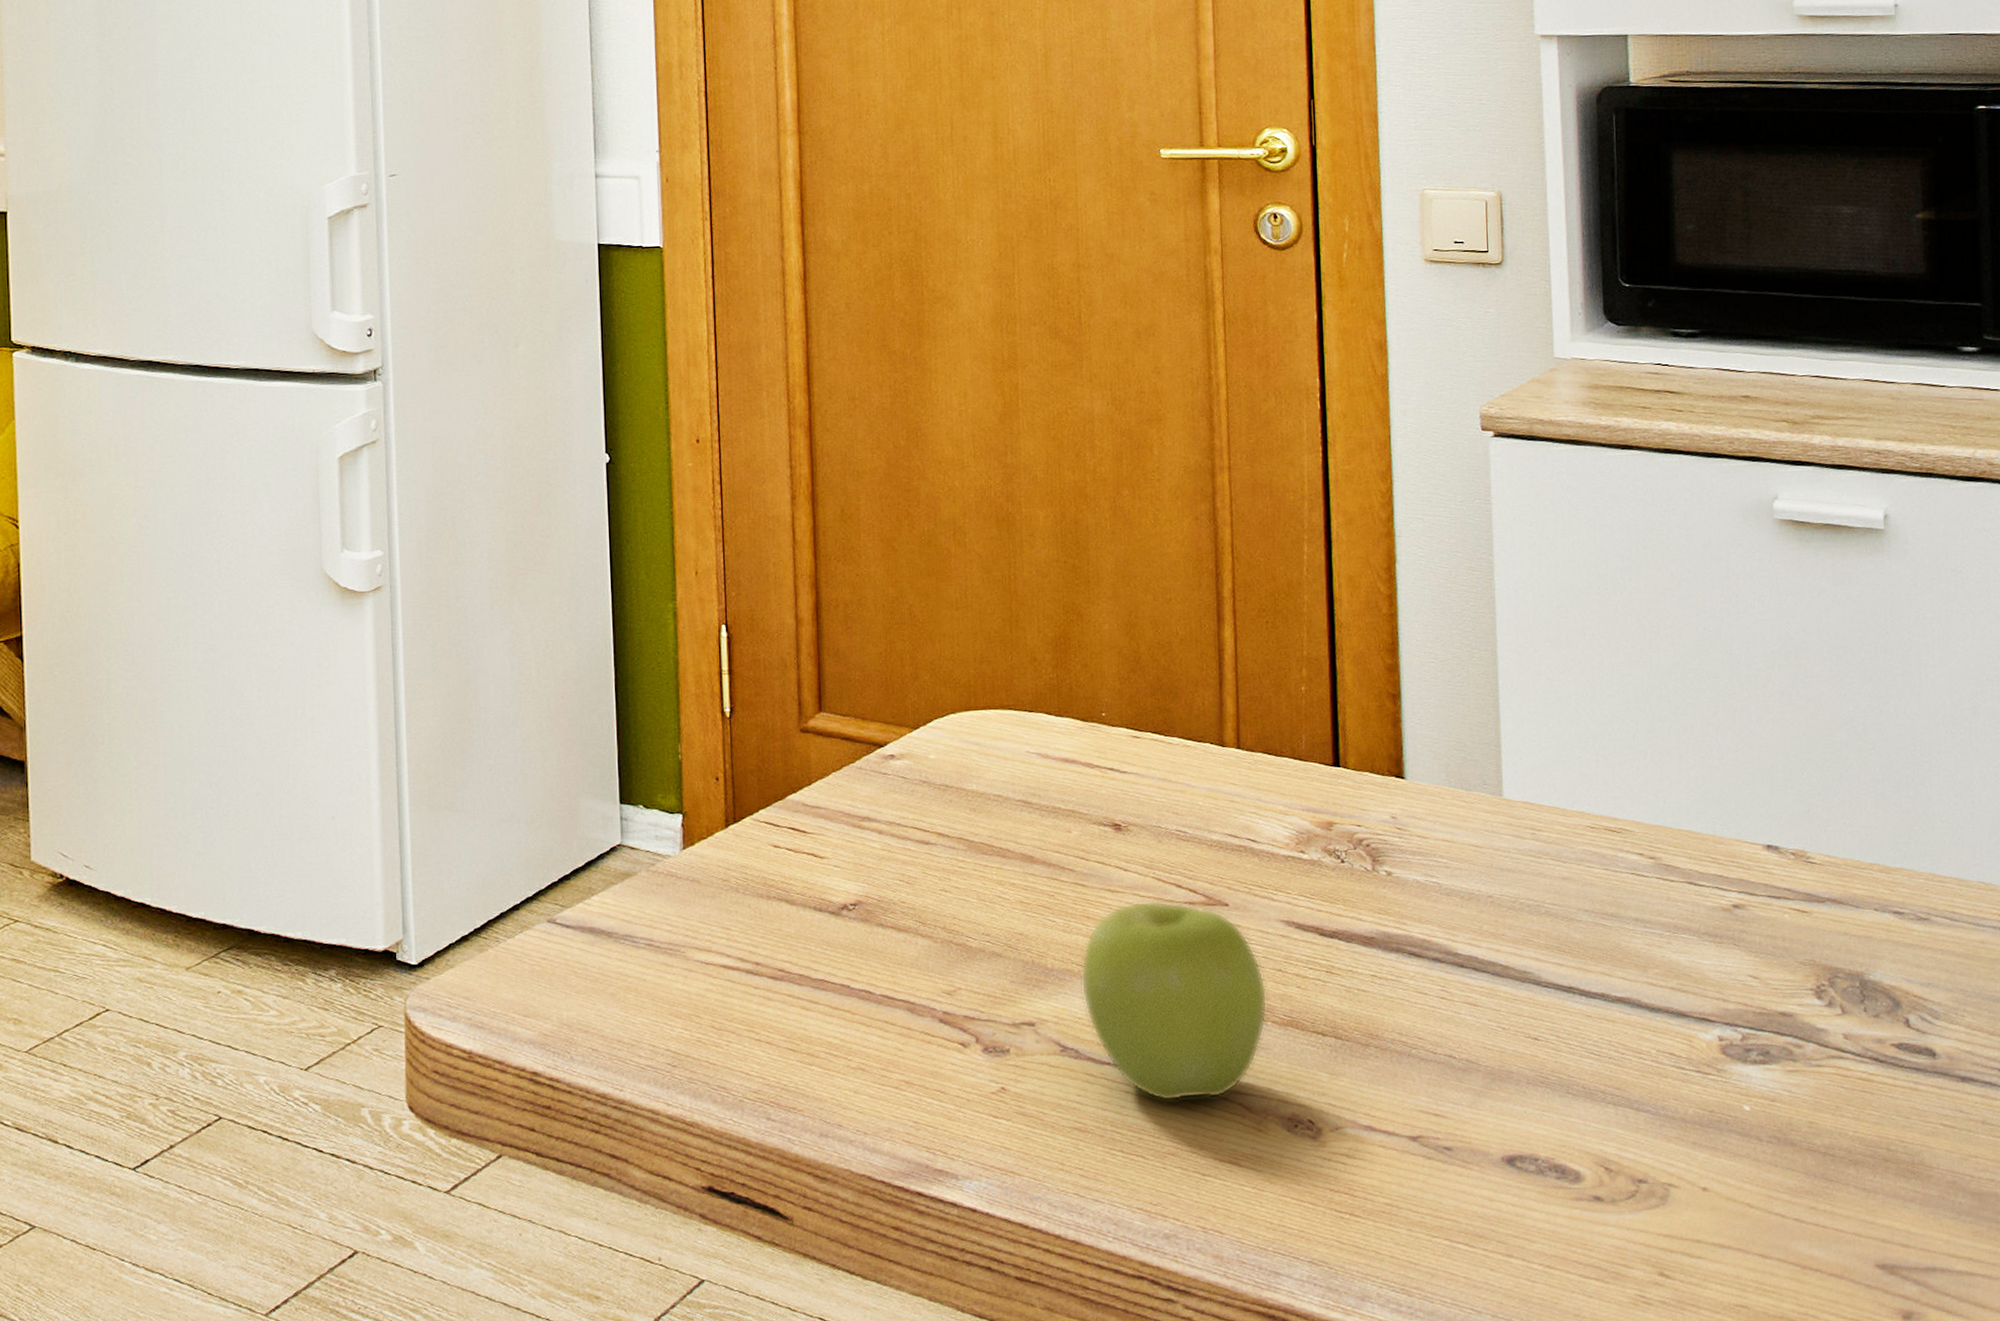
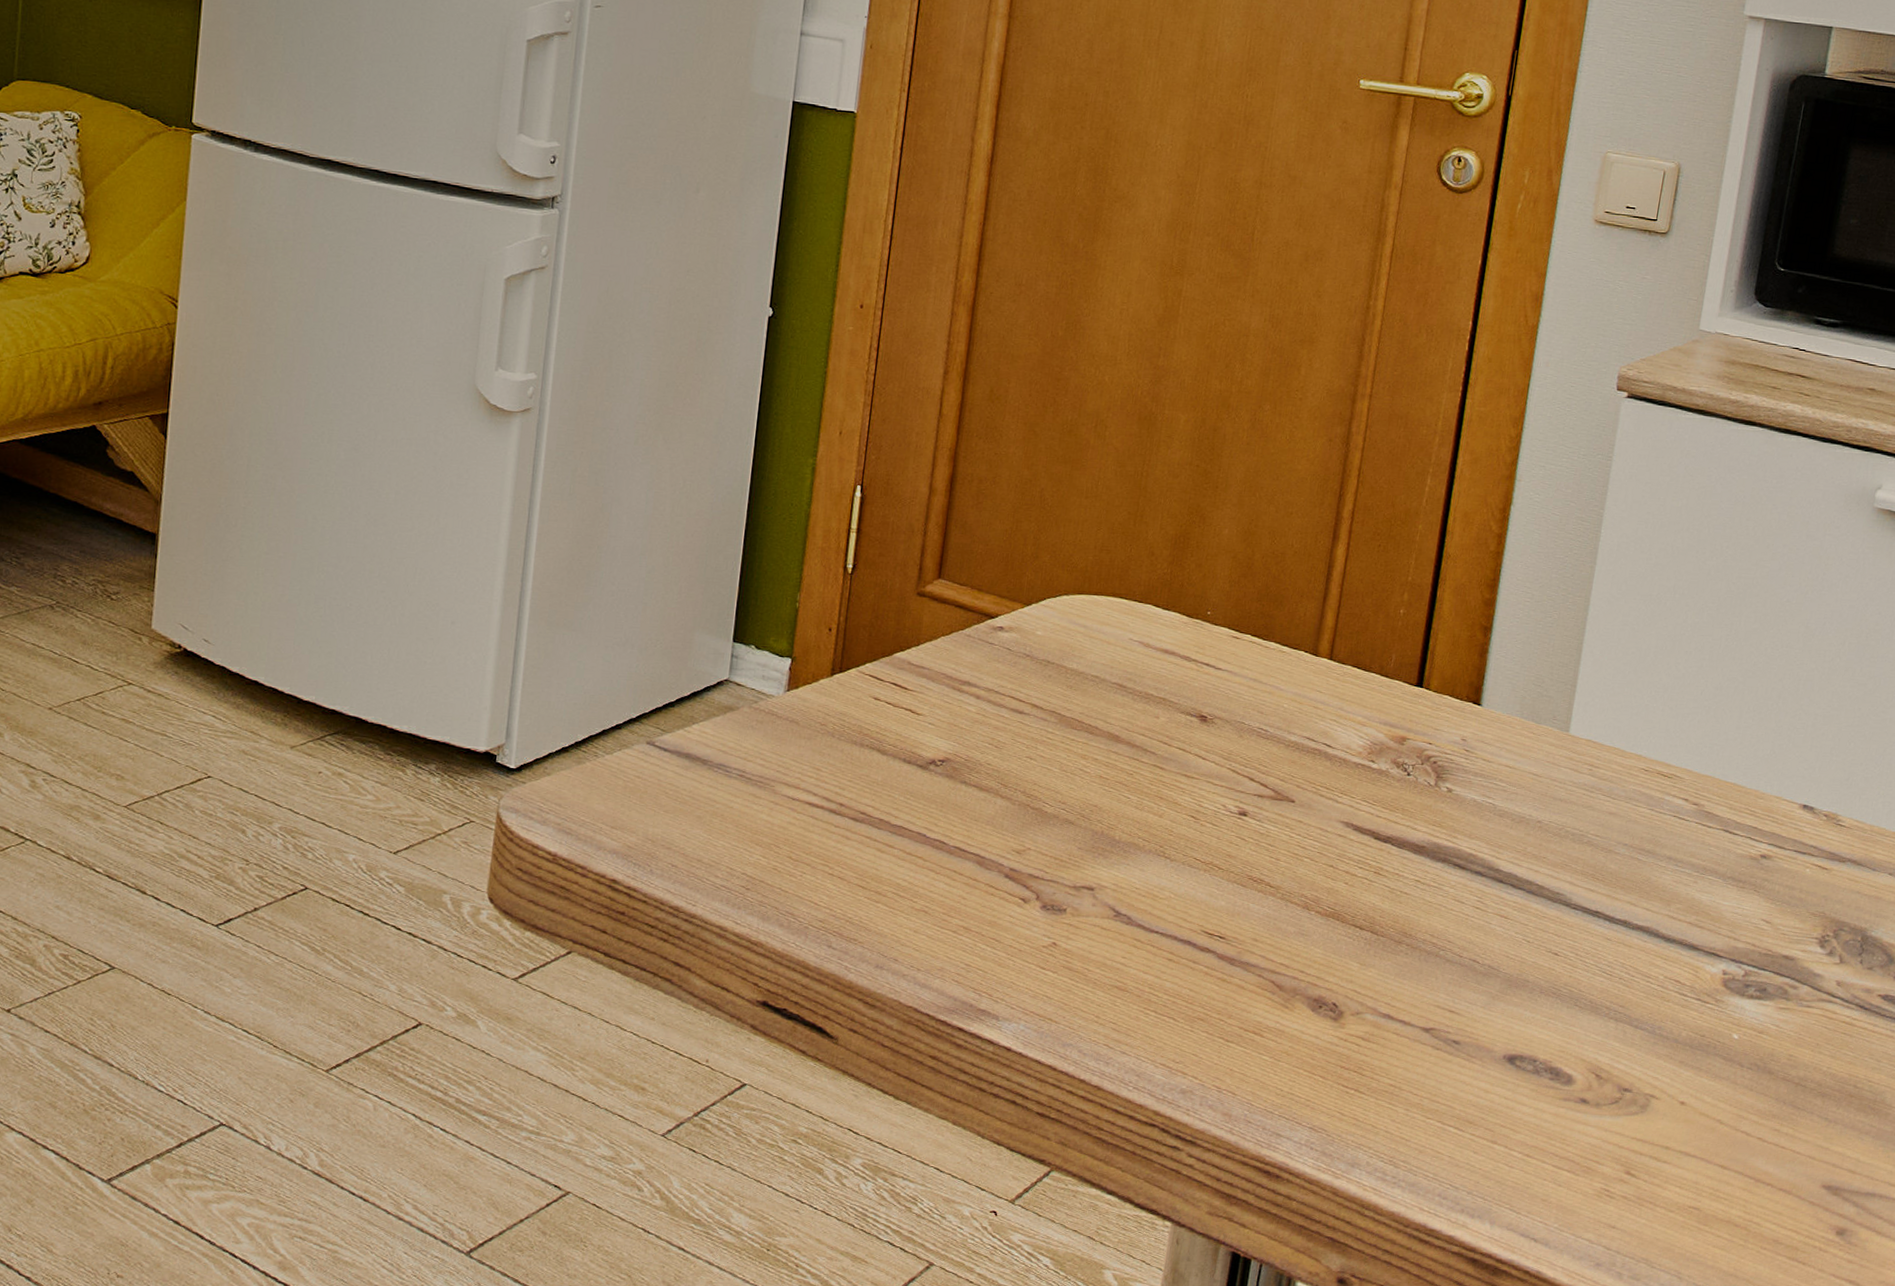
apple: present [1080,900,1268,1102] -> none [1142,788,1317,974]

